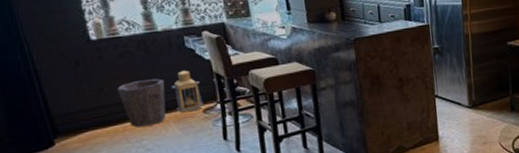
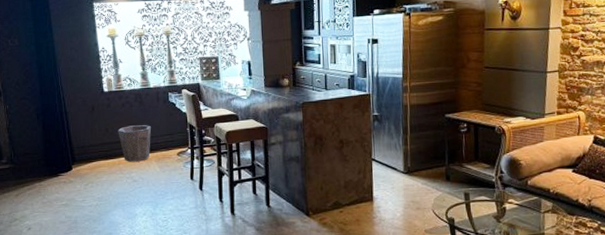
lantern: present [172,70,204,113] -> none [156,120,178,154]

